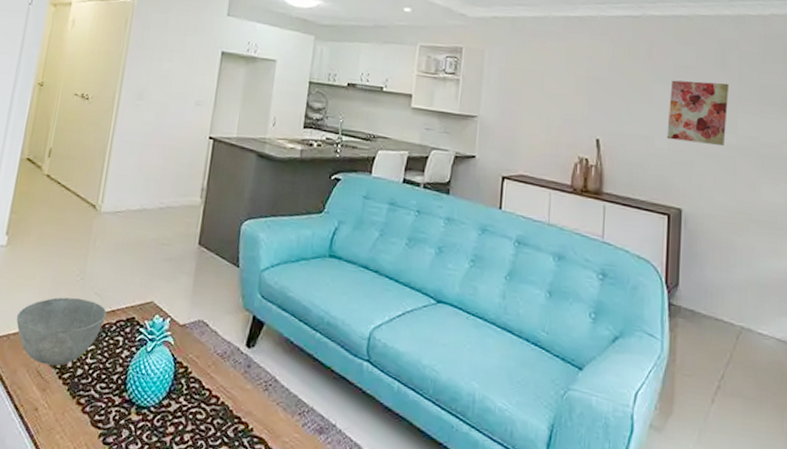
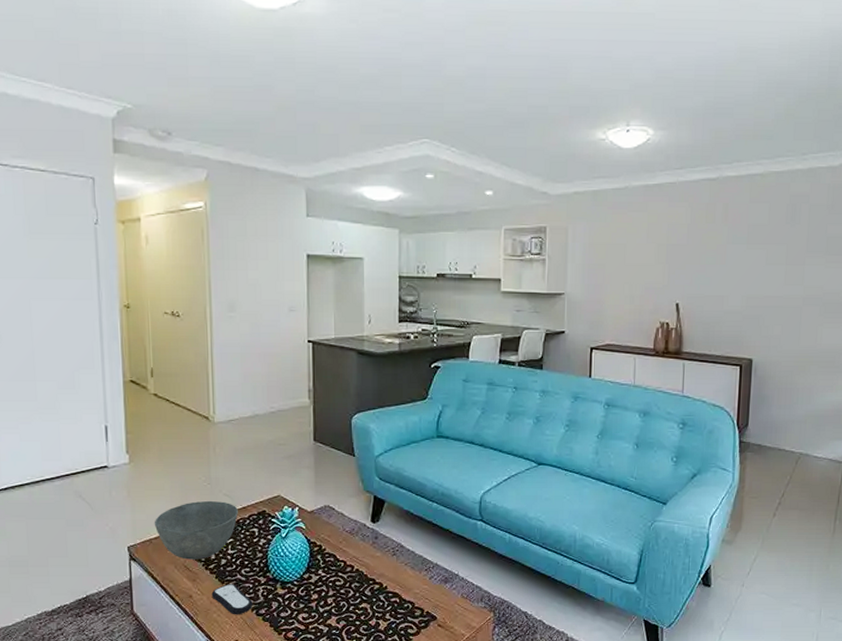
remote control: none [58,399,102,441] -> present [211,584,253,615]
wall art: present [667,80,729,146] -> none [740,237,798,297]

